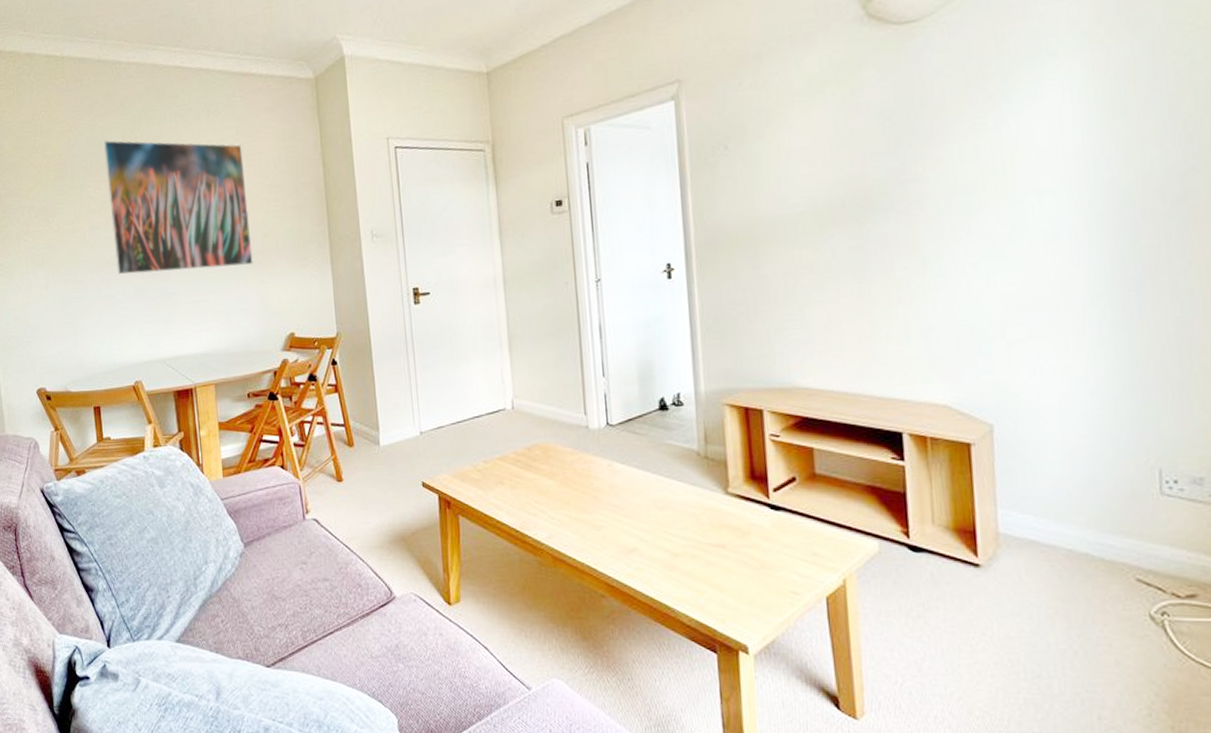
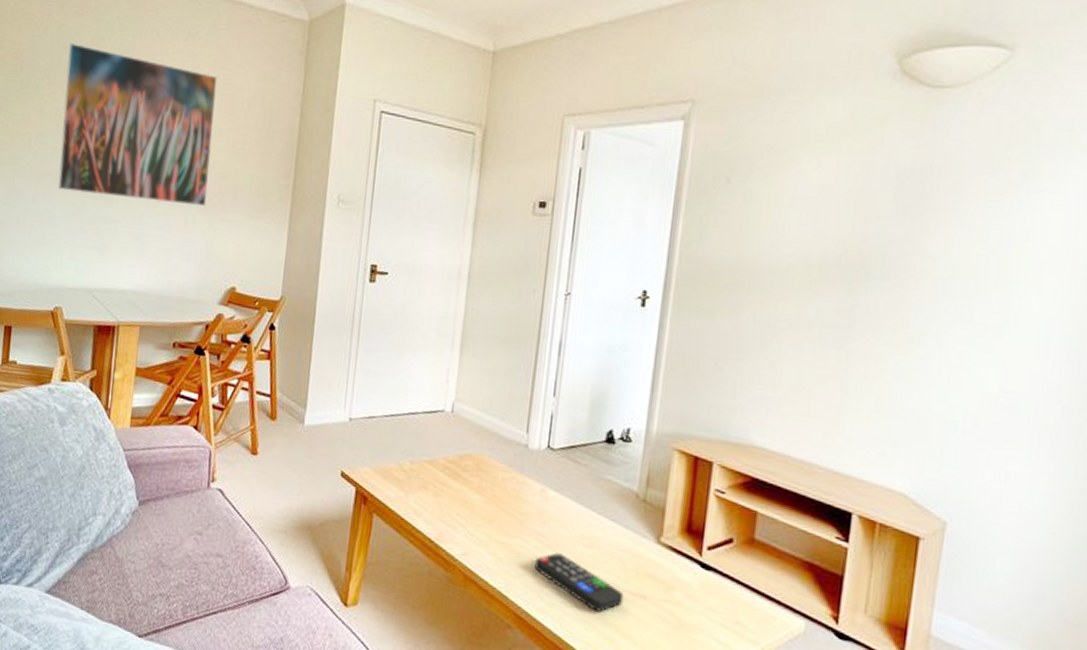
remote control: none [616,520,705,568] -> present [534,552,624,612]

